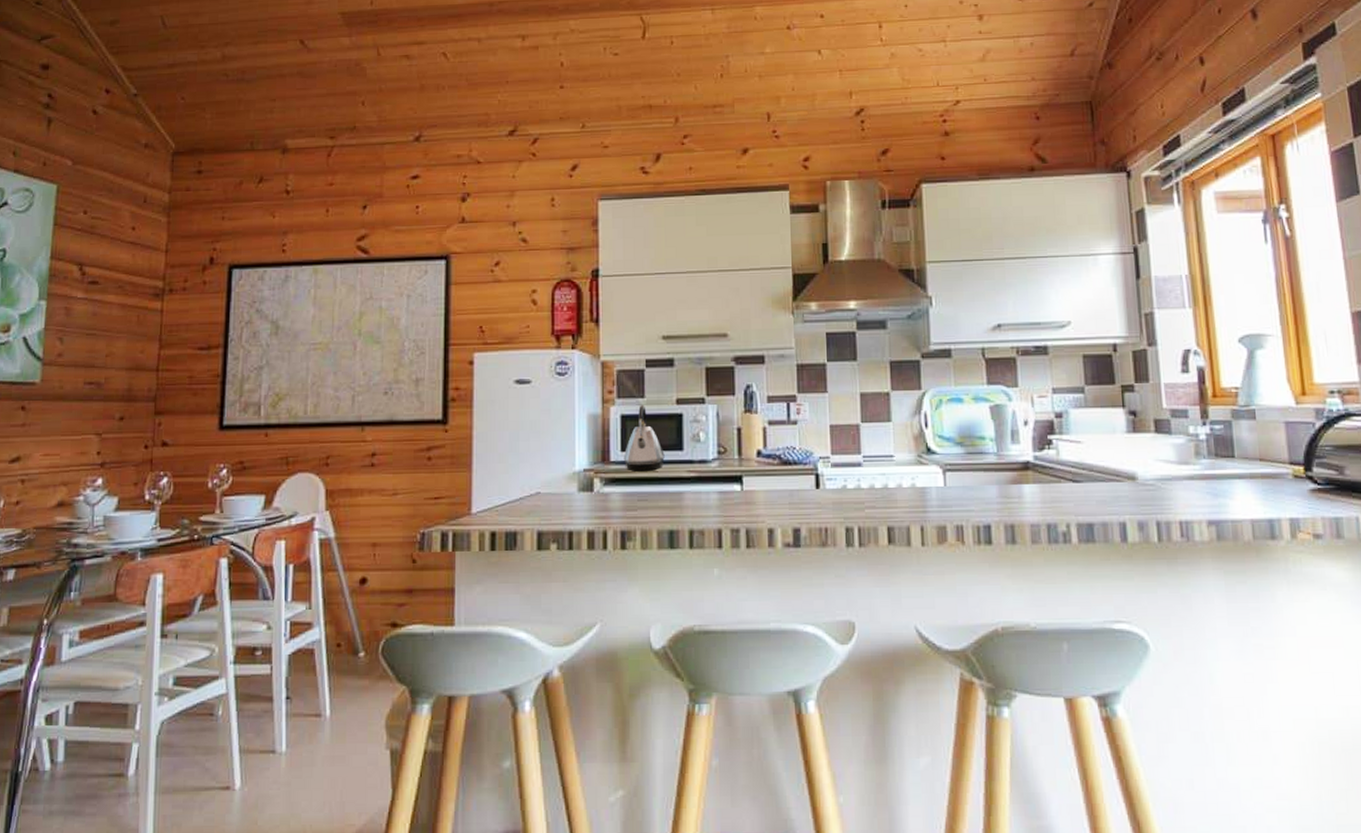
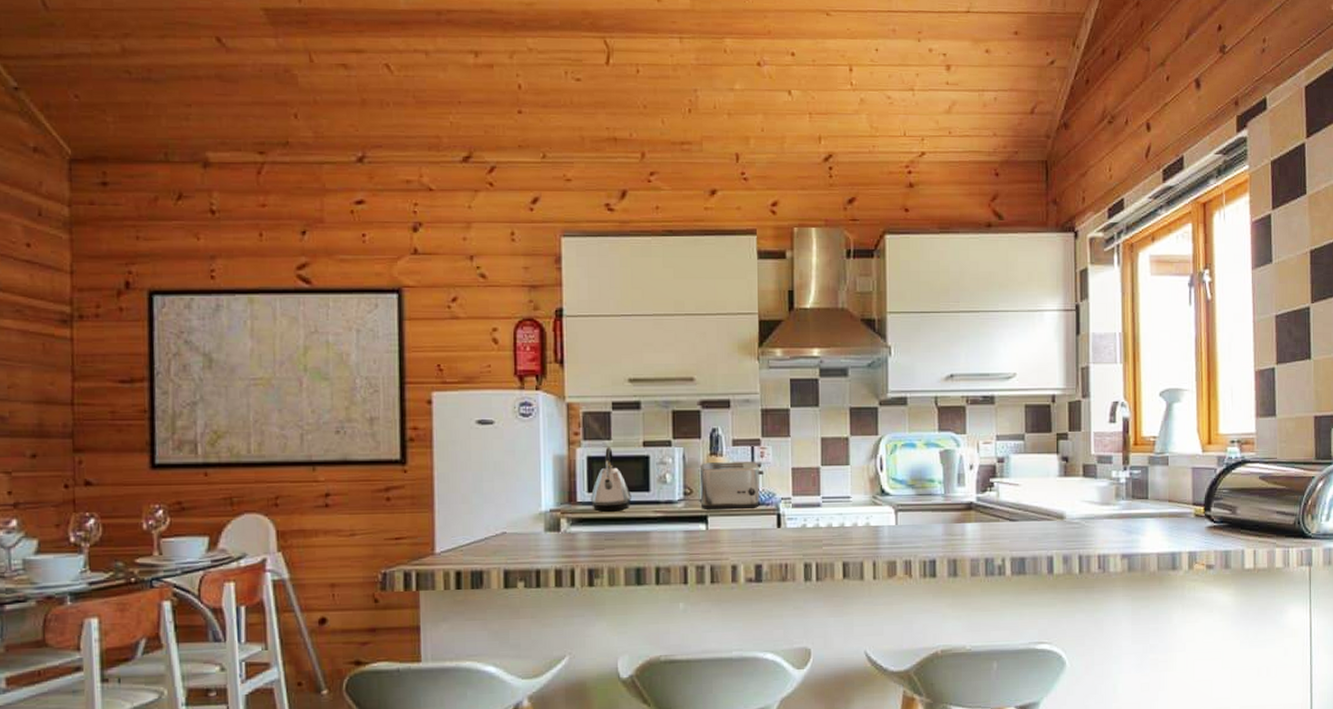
toaster: none [733,419,801,470] -> present [699,462,764,511]

